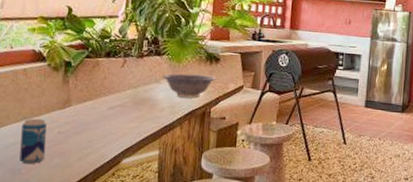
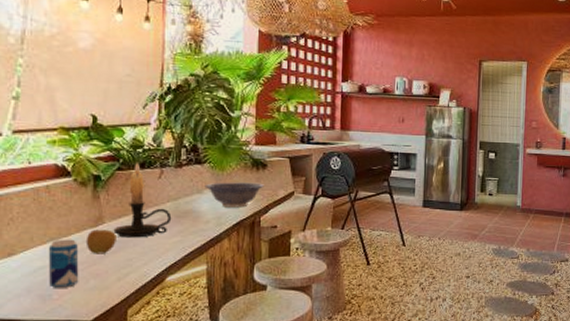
apple: none [53,111,81,135] -> present [85,229,116,254]
candle holder: none [78,51,131,121] -> present [113,162,172,238]

